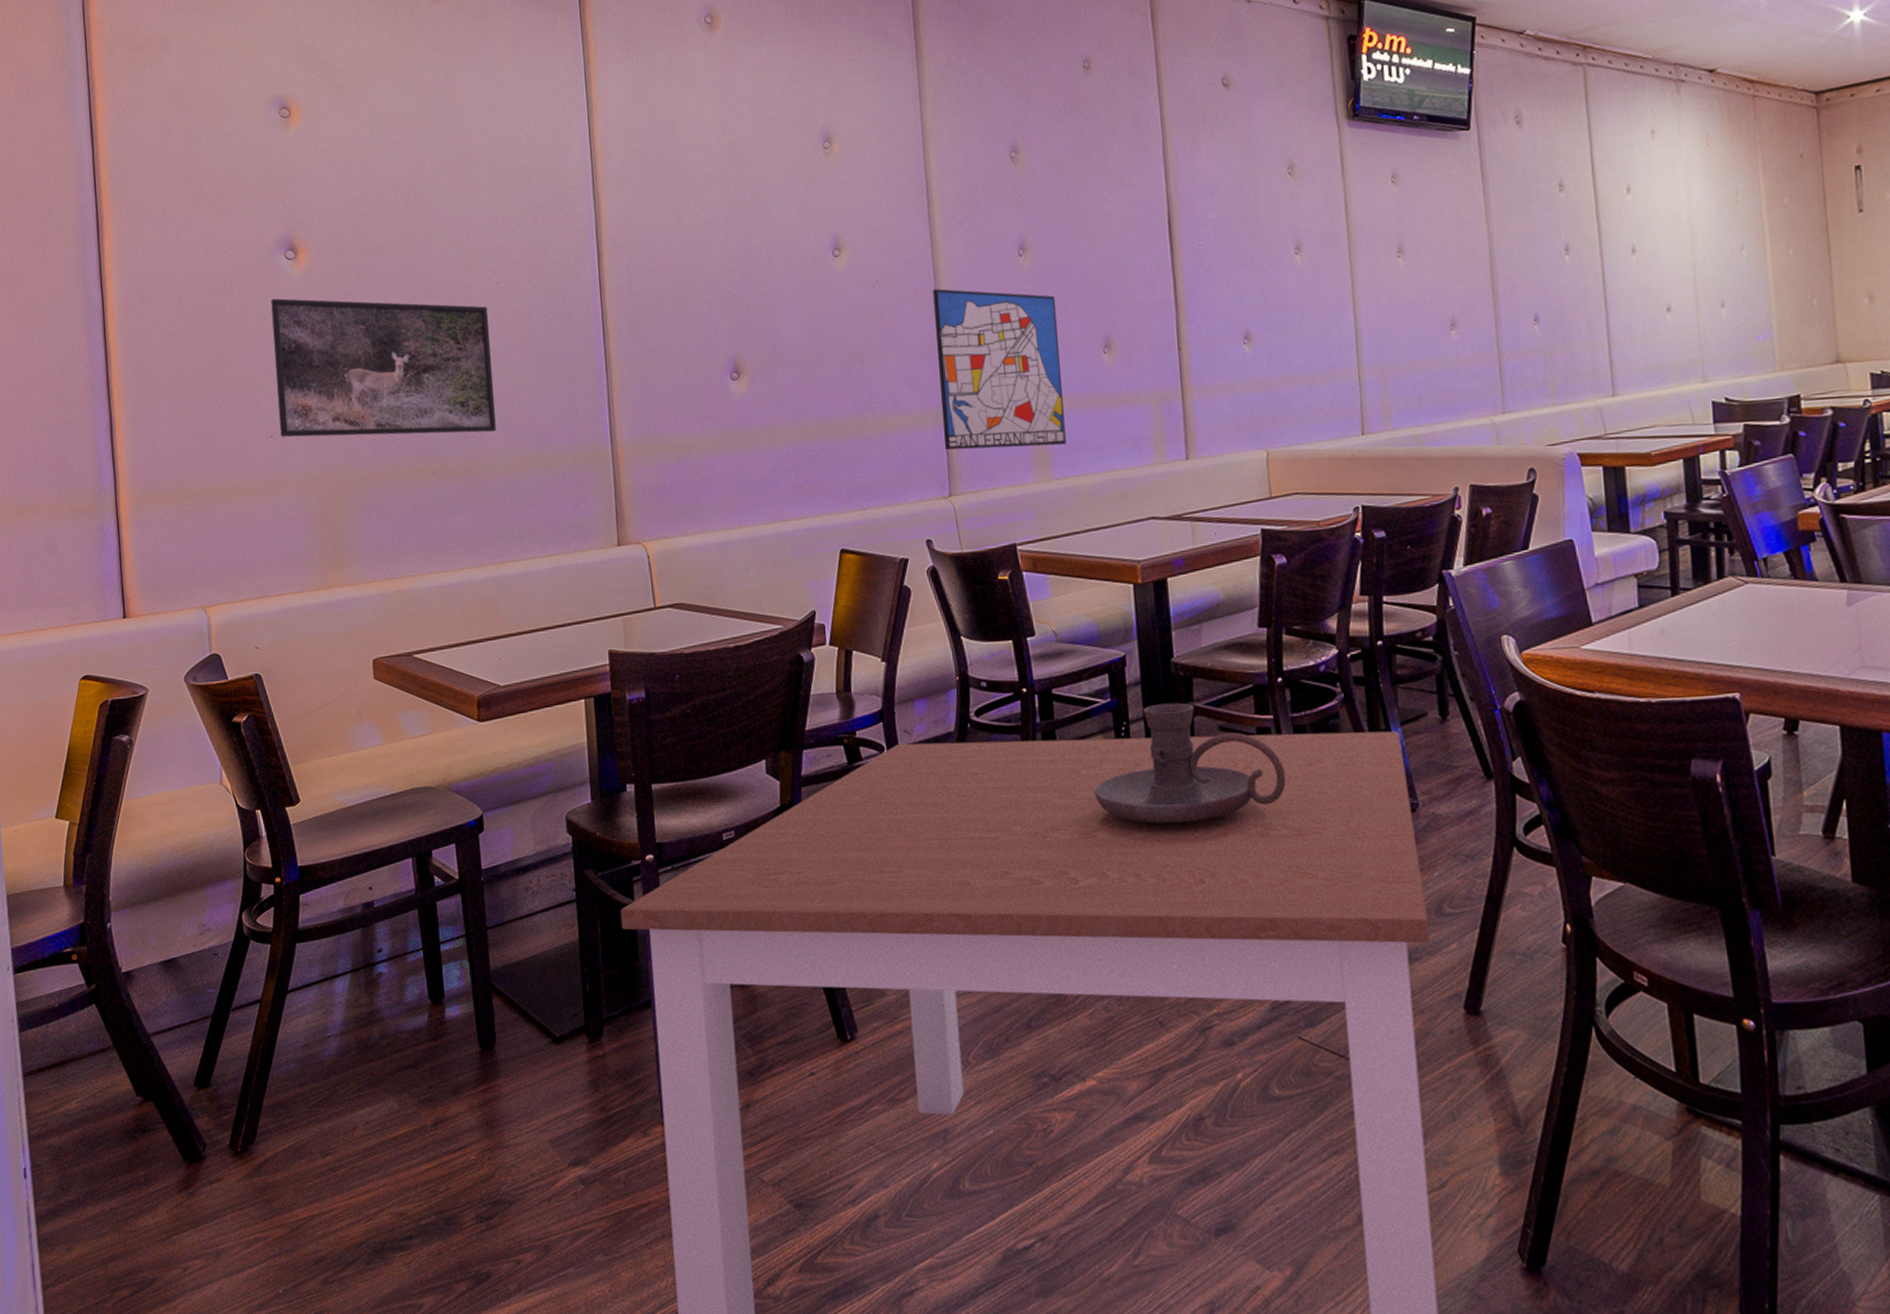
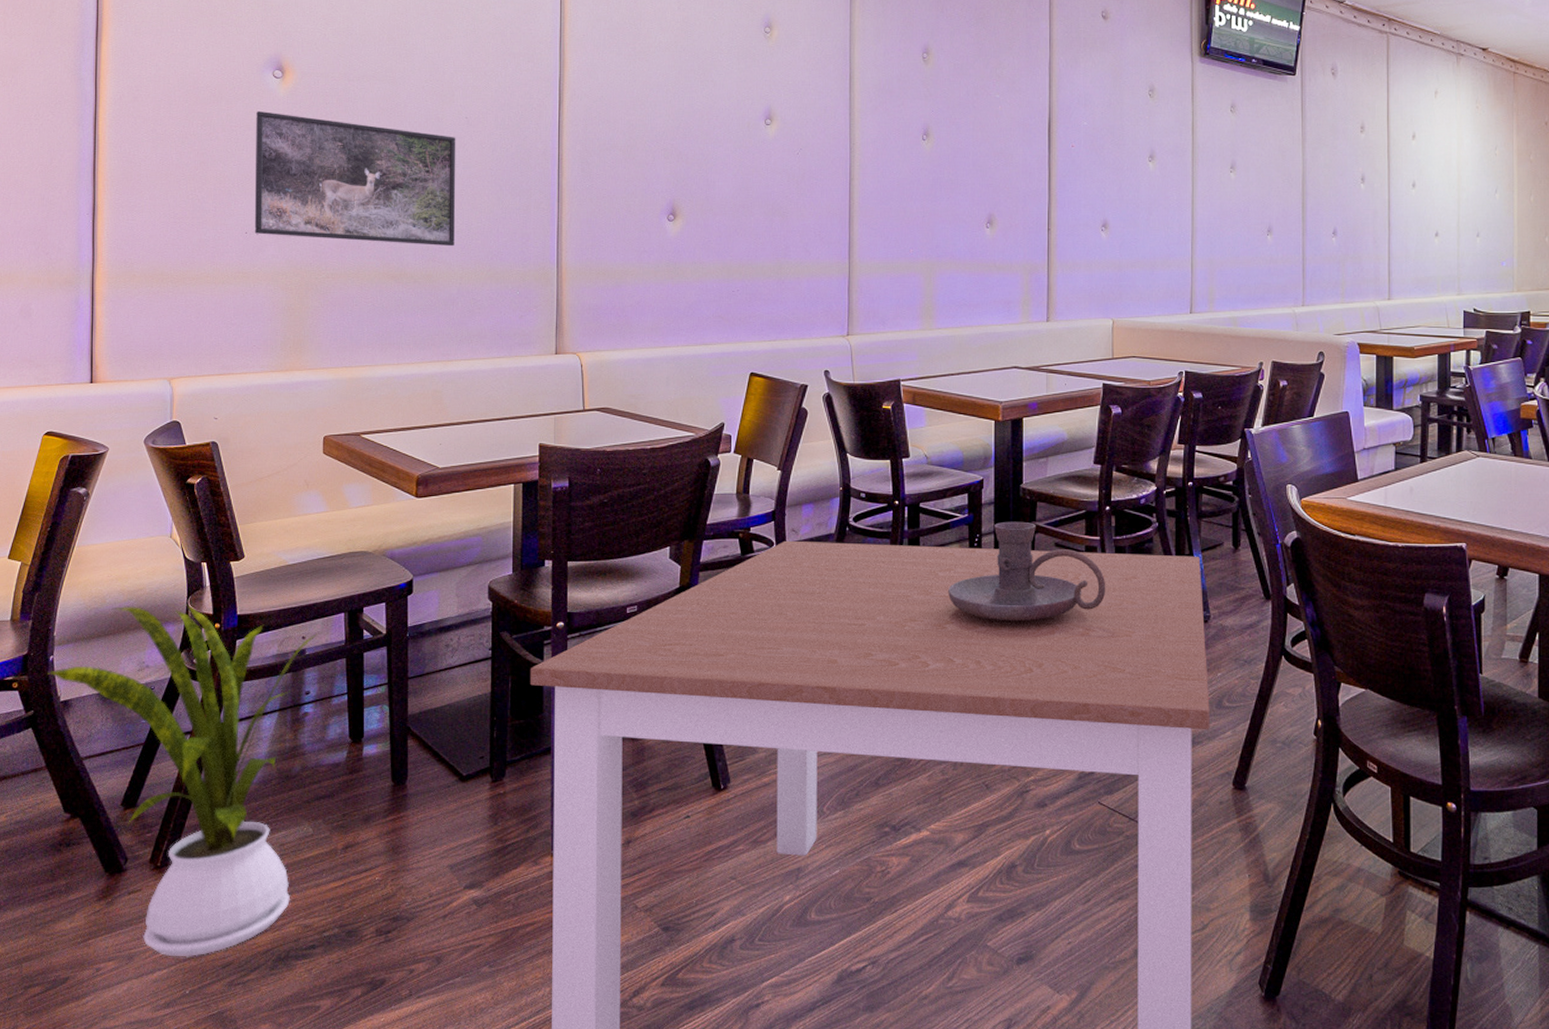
house plant: none [106,858,391,1253] -> present [48,605,323,957]
wall art: present [933,288,1066,451] -> none [846,161,949,301]

